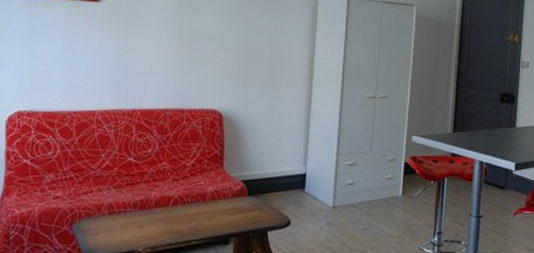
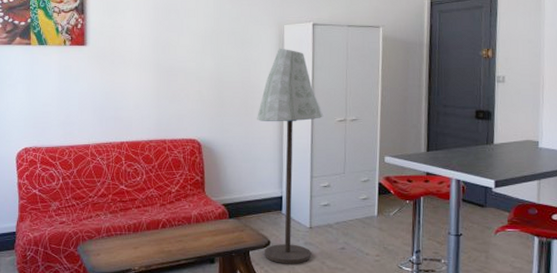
floor lamp: none [283,19,354,246] -> present [257,48,324,264]

